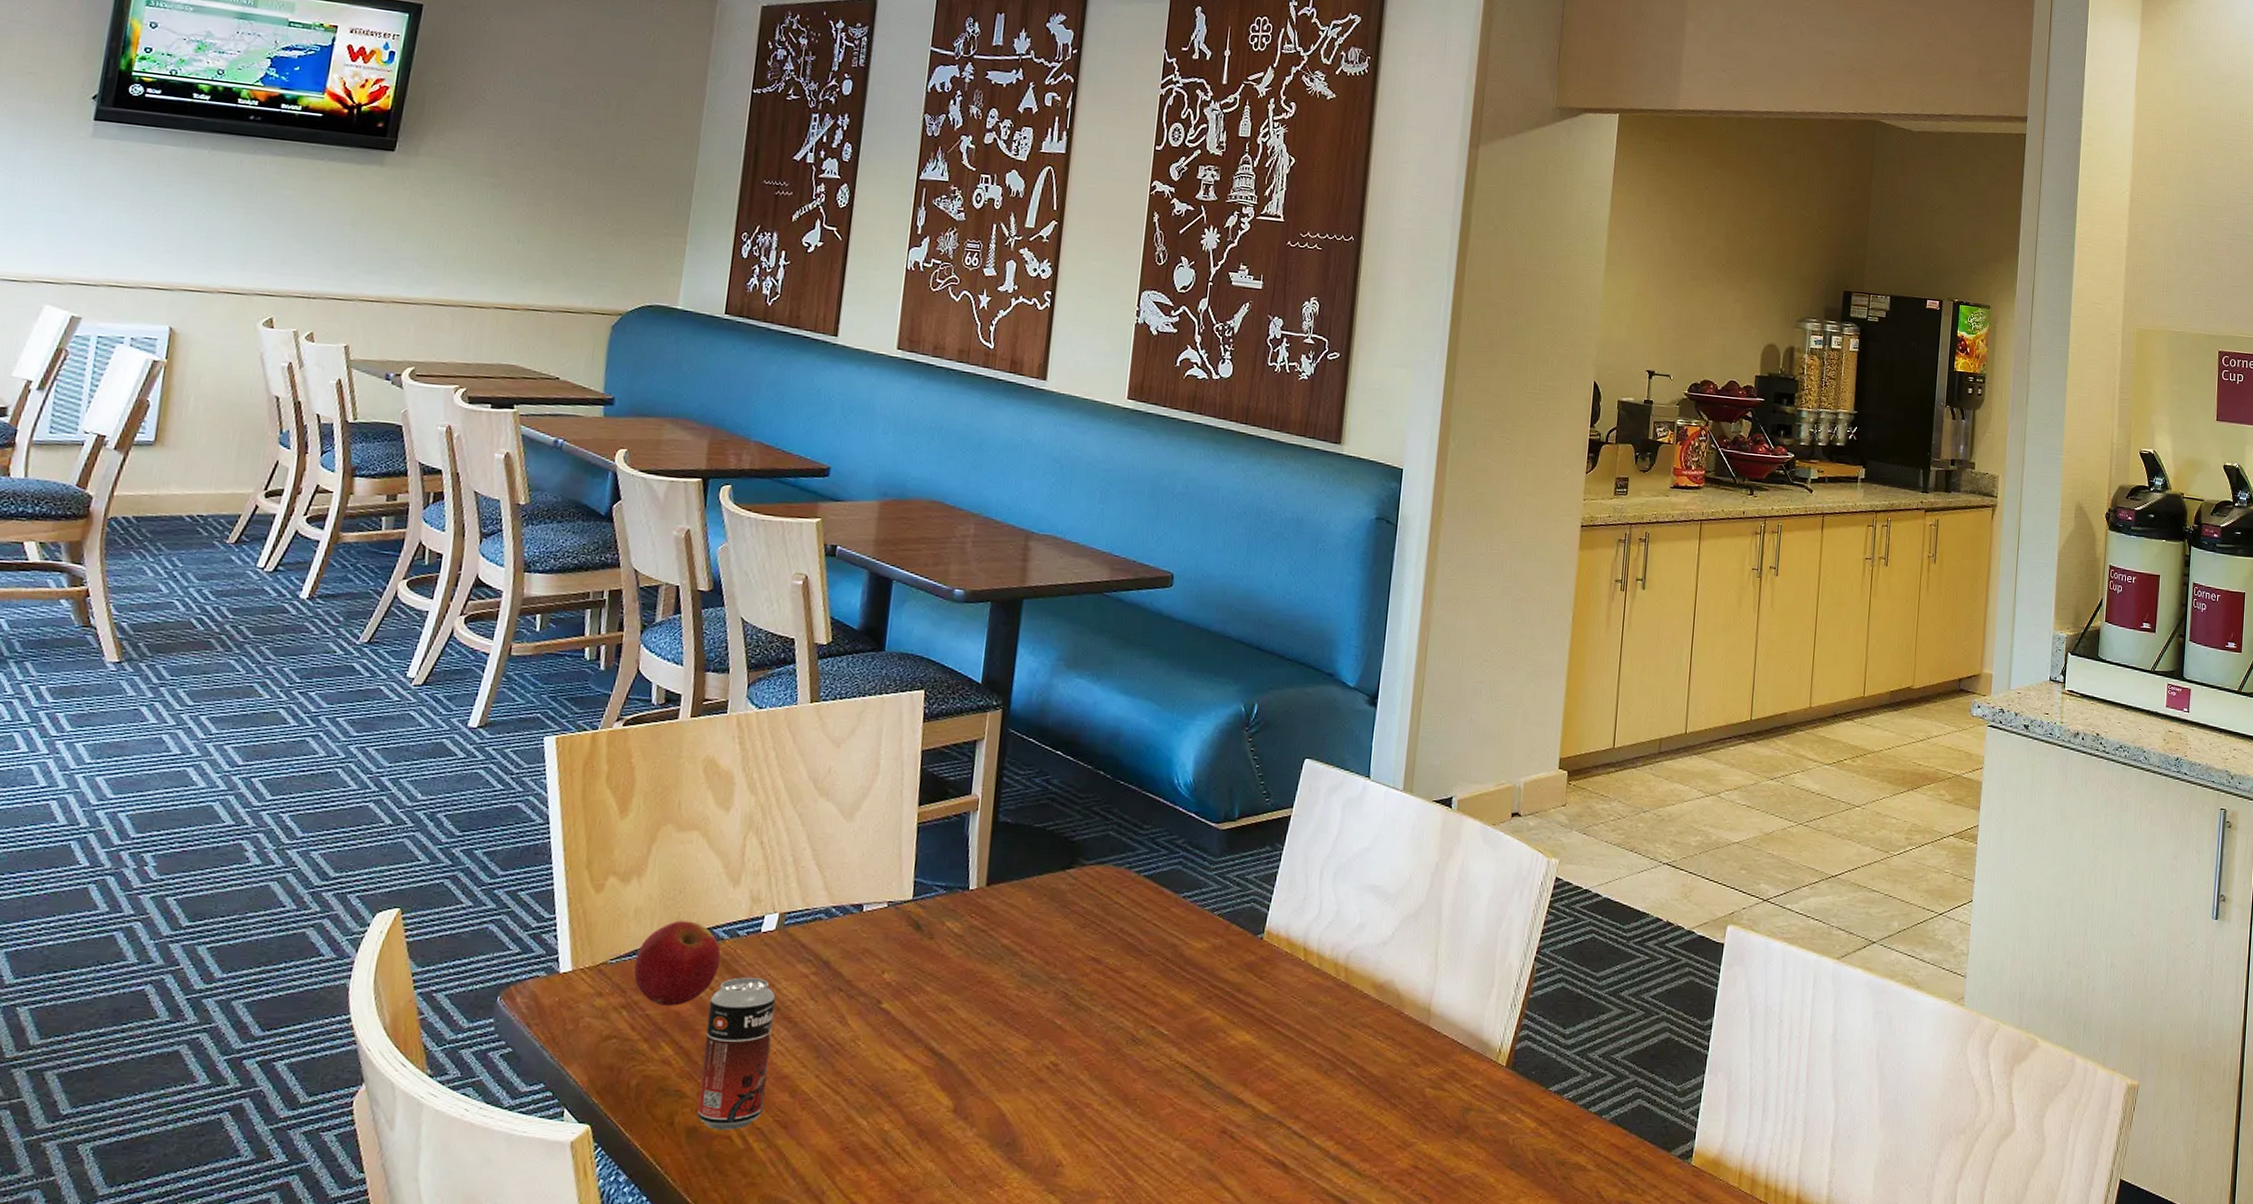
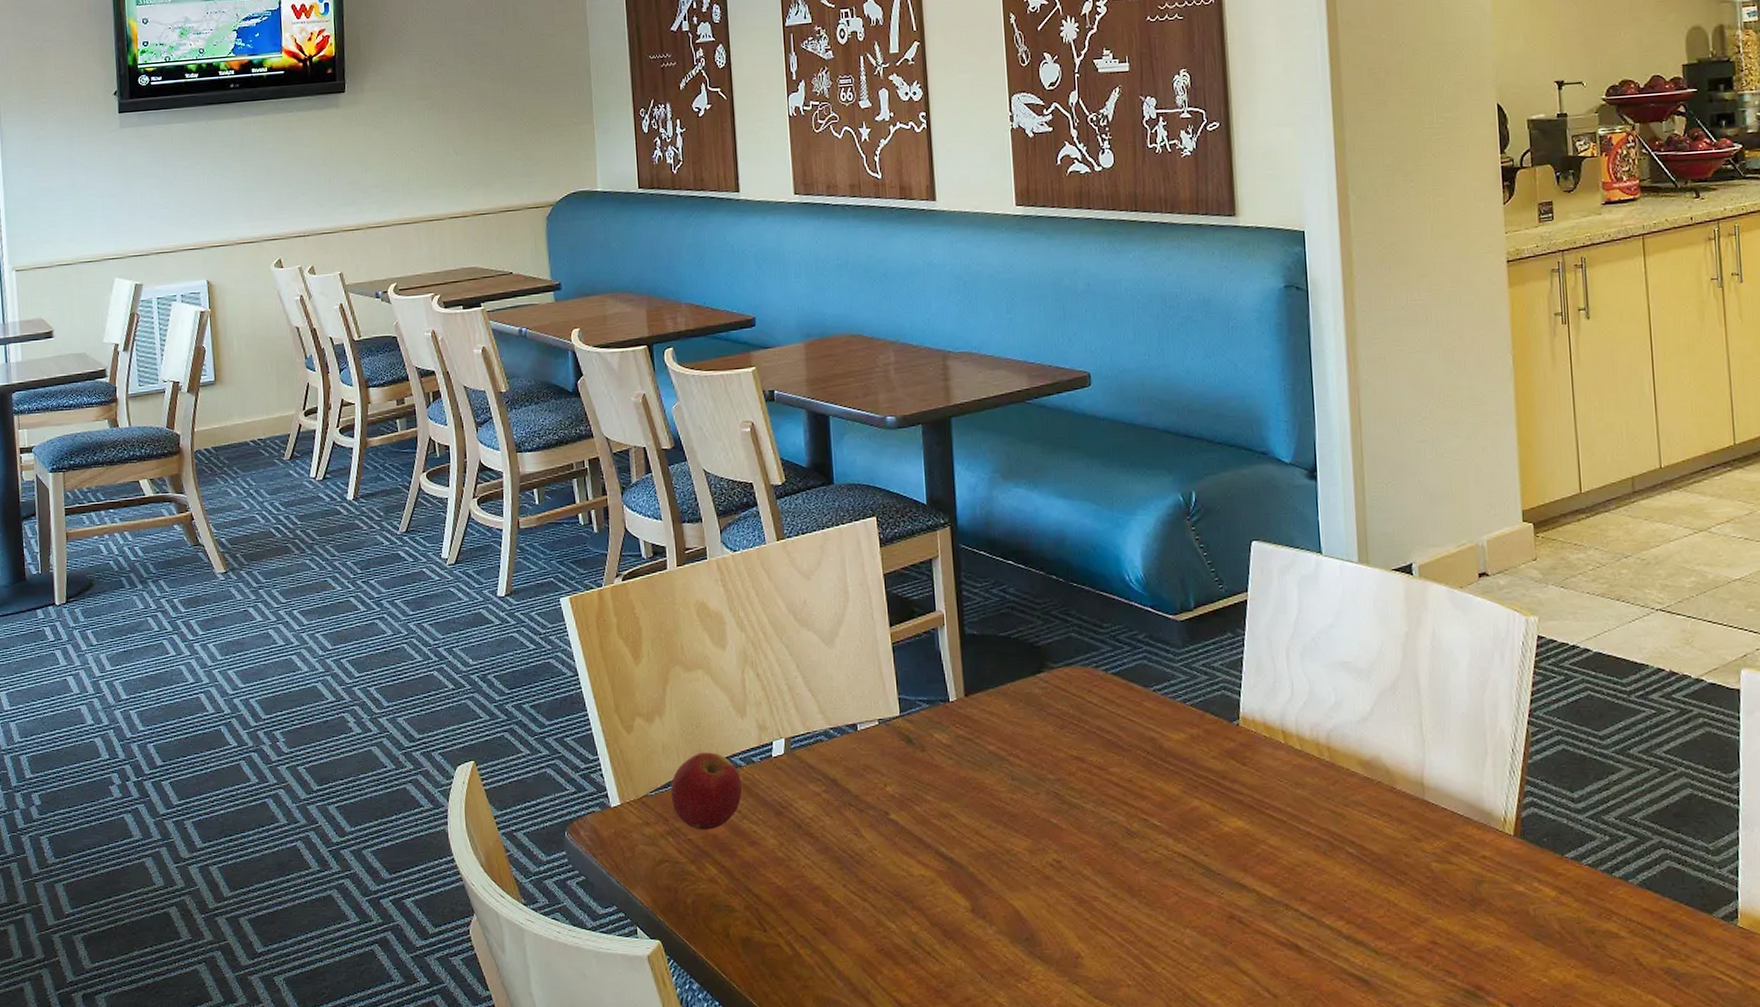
beverage can: present [697,977,776,1130] -> none [739,799,804,939]

